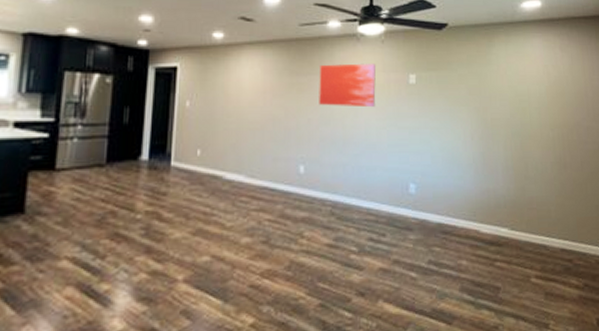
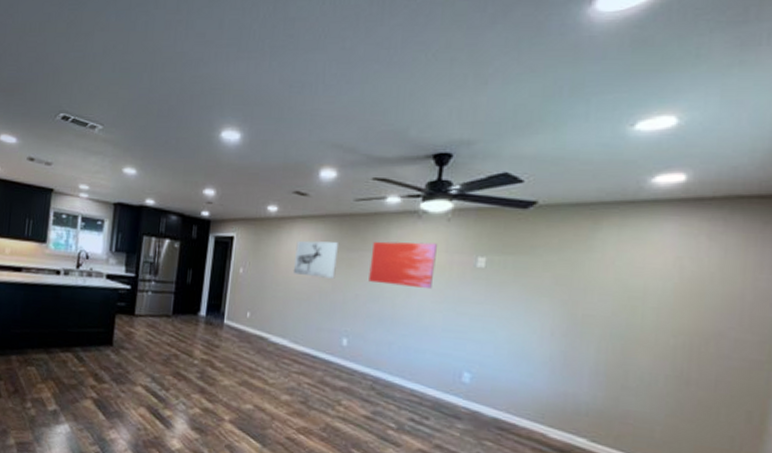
wall art: none [244,66,289,105] -> present [292,240,340,279]

